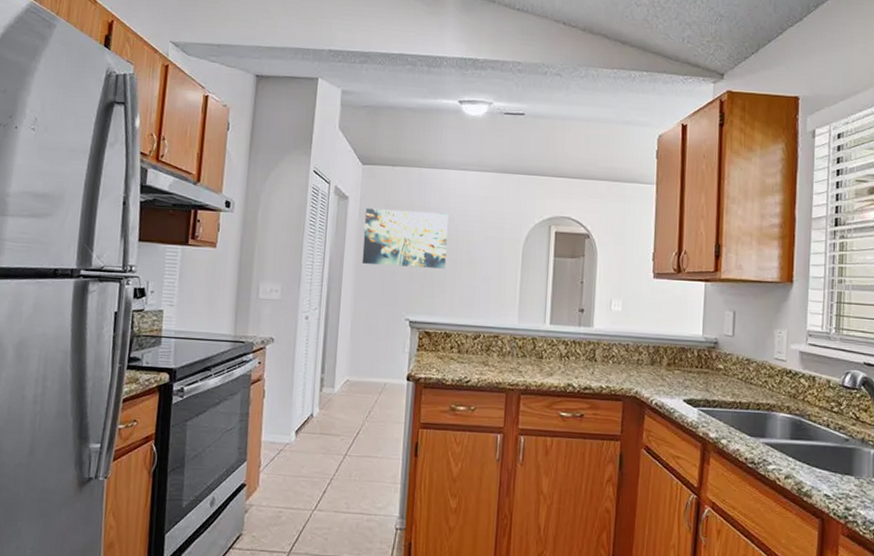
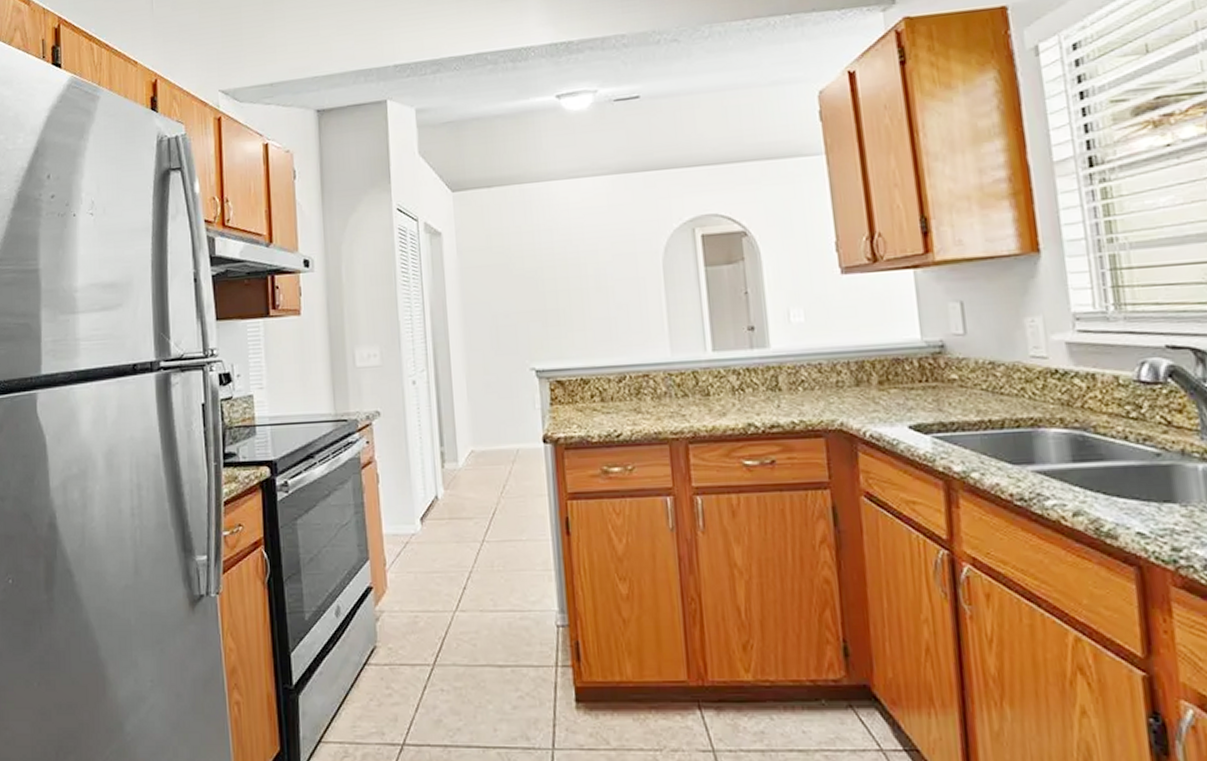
wall art: present [361,208,449,269] -> none [463,233,570,309]

